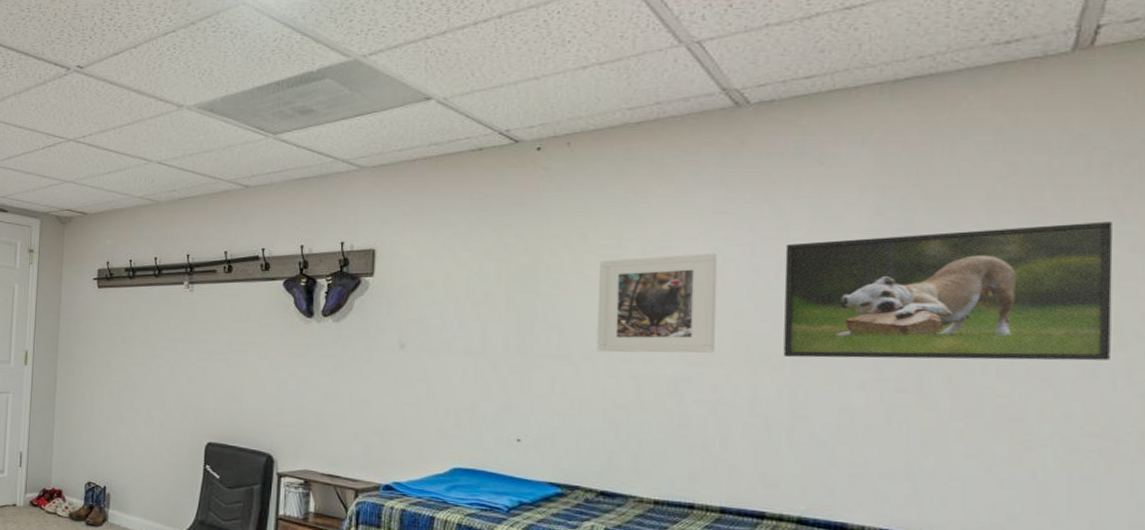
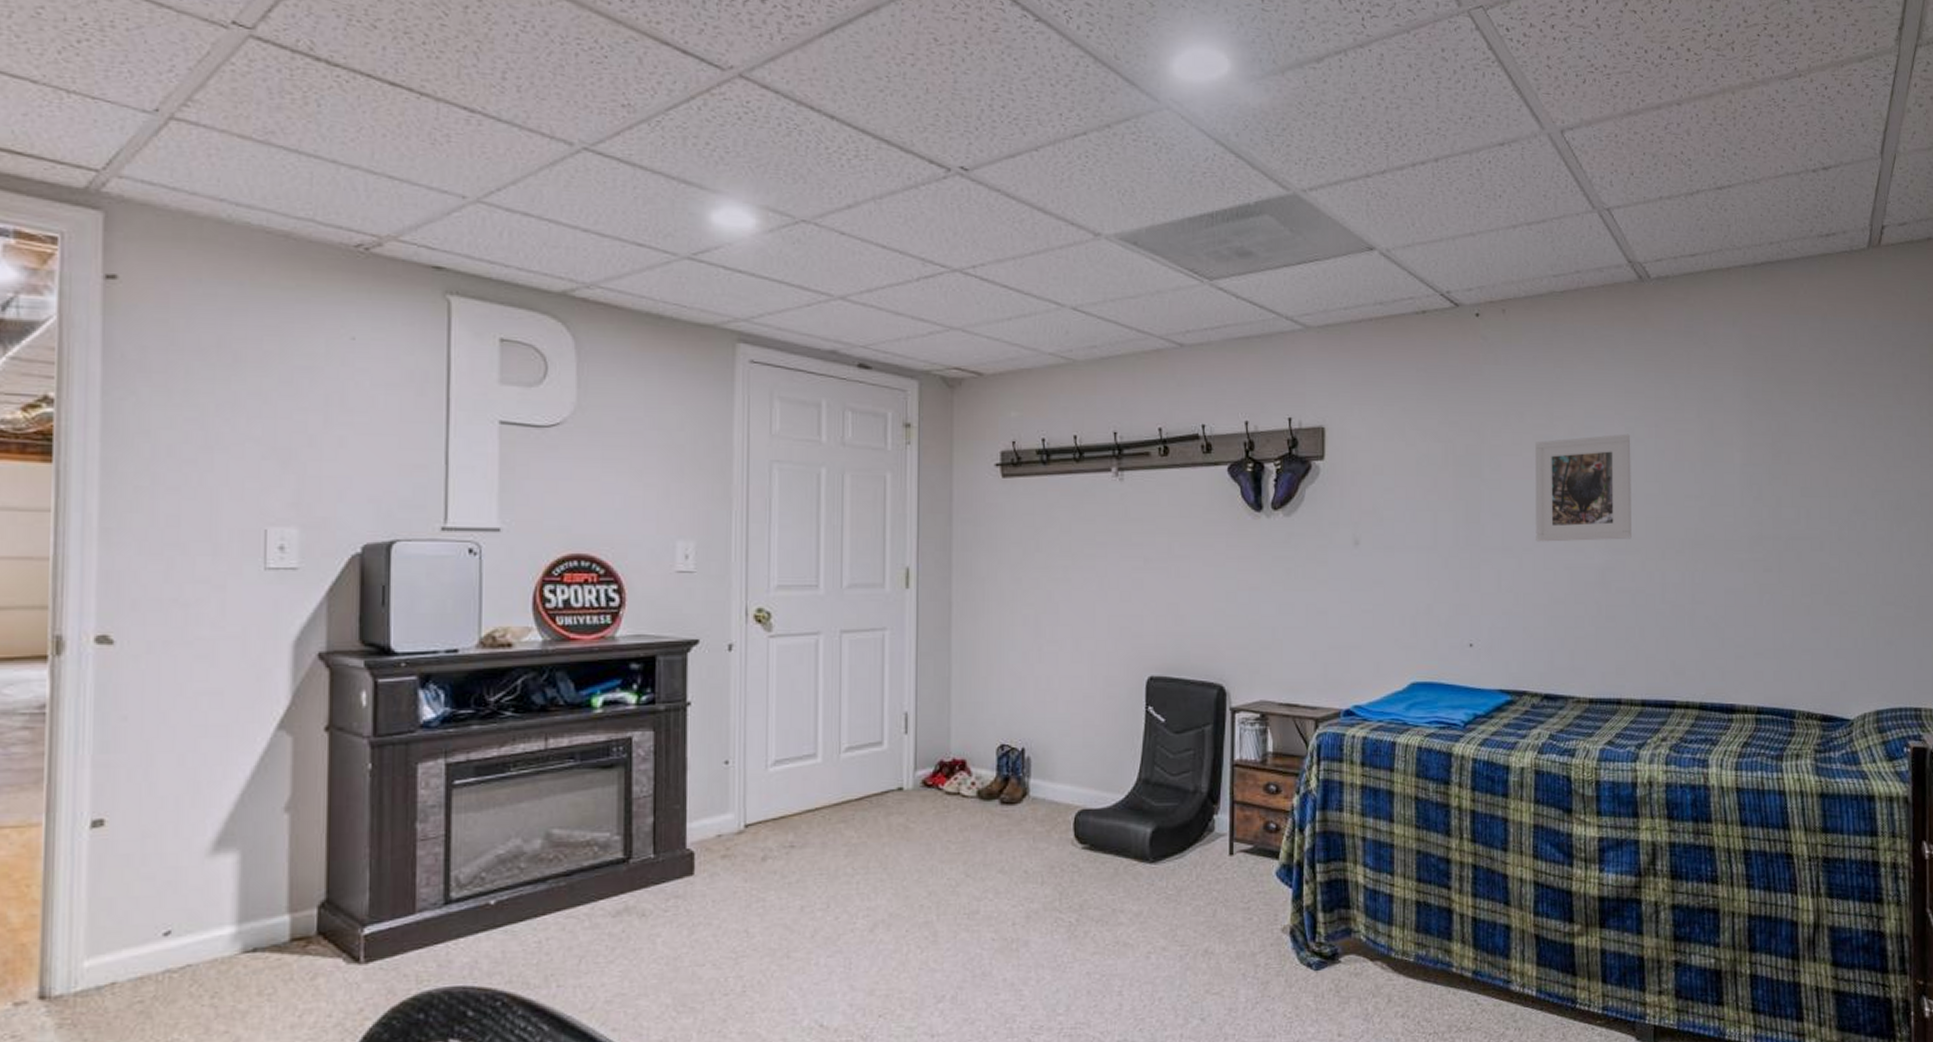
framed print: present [783,222,1113,361] -> none [1682,407,1898,541]

